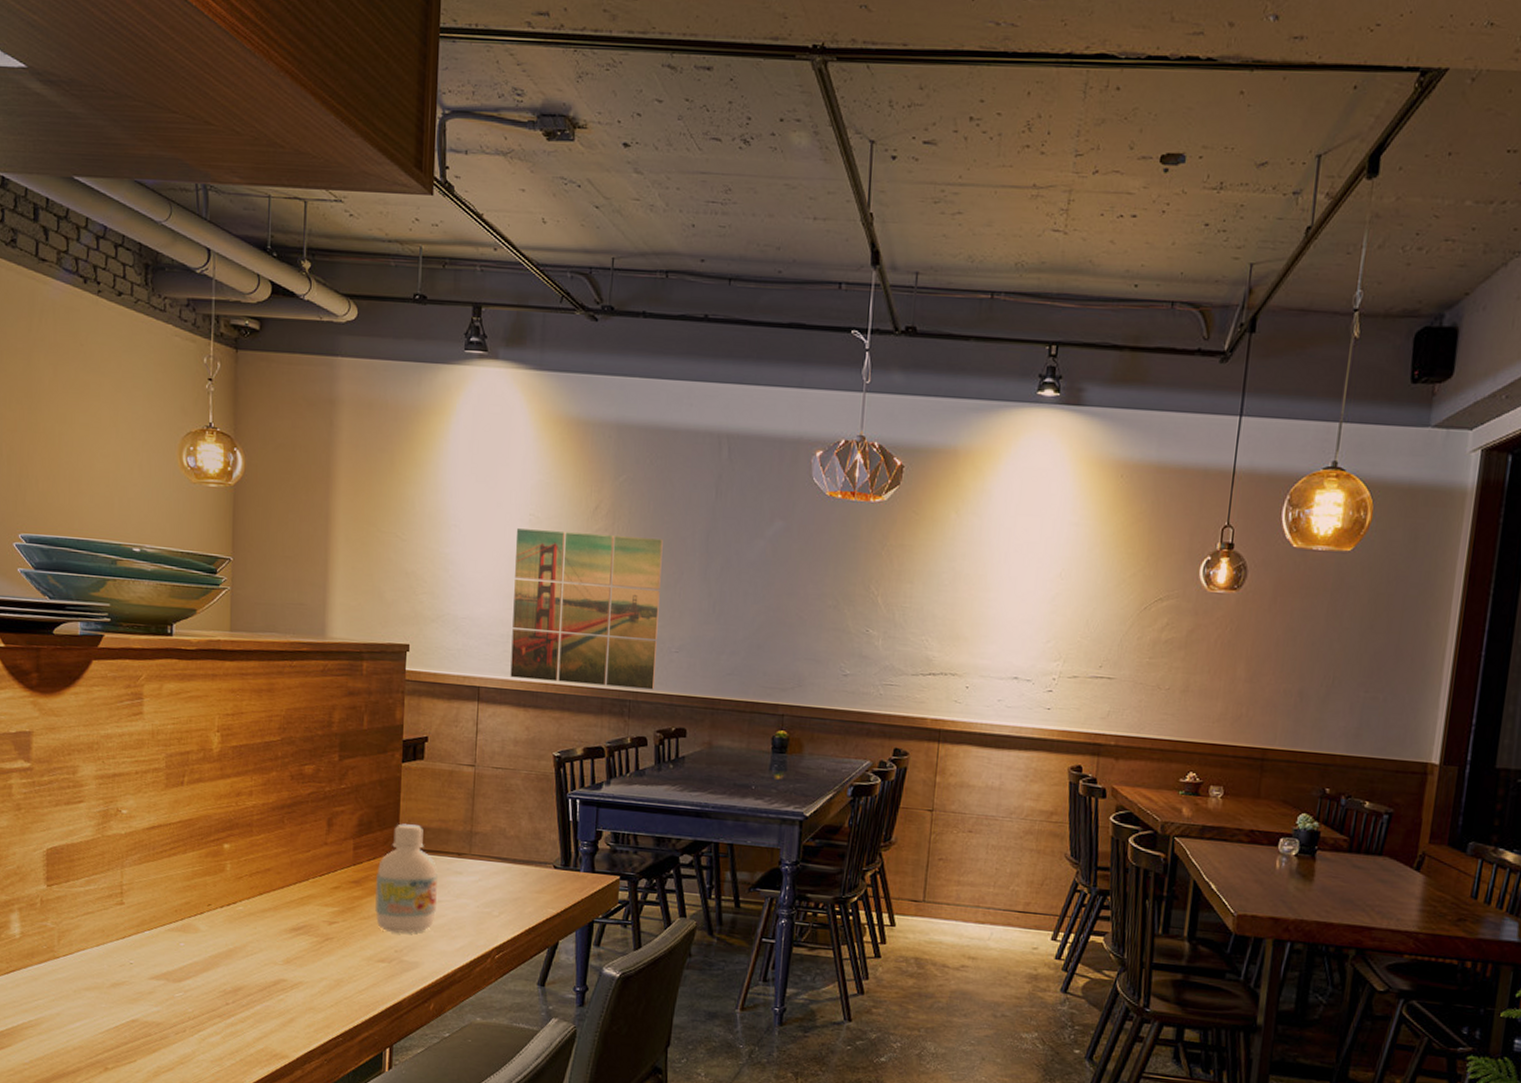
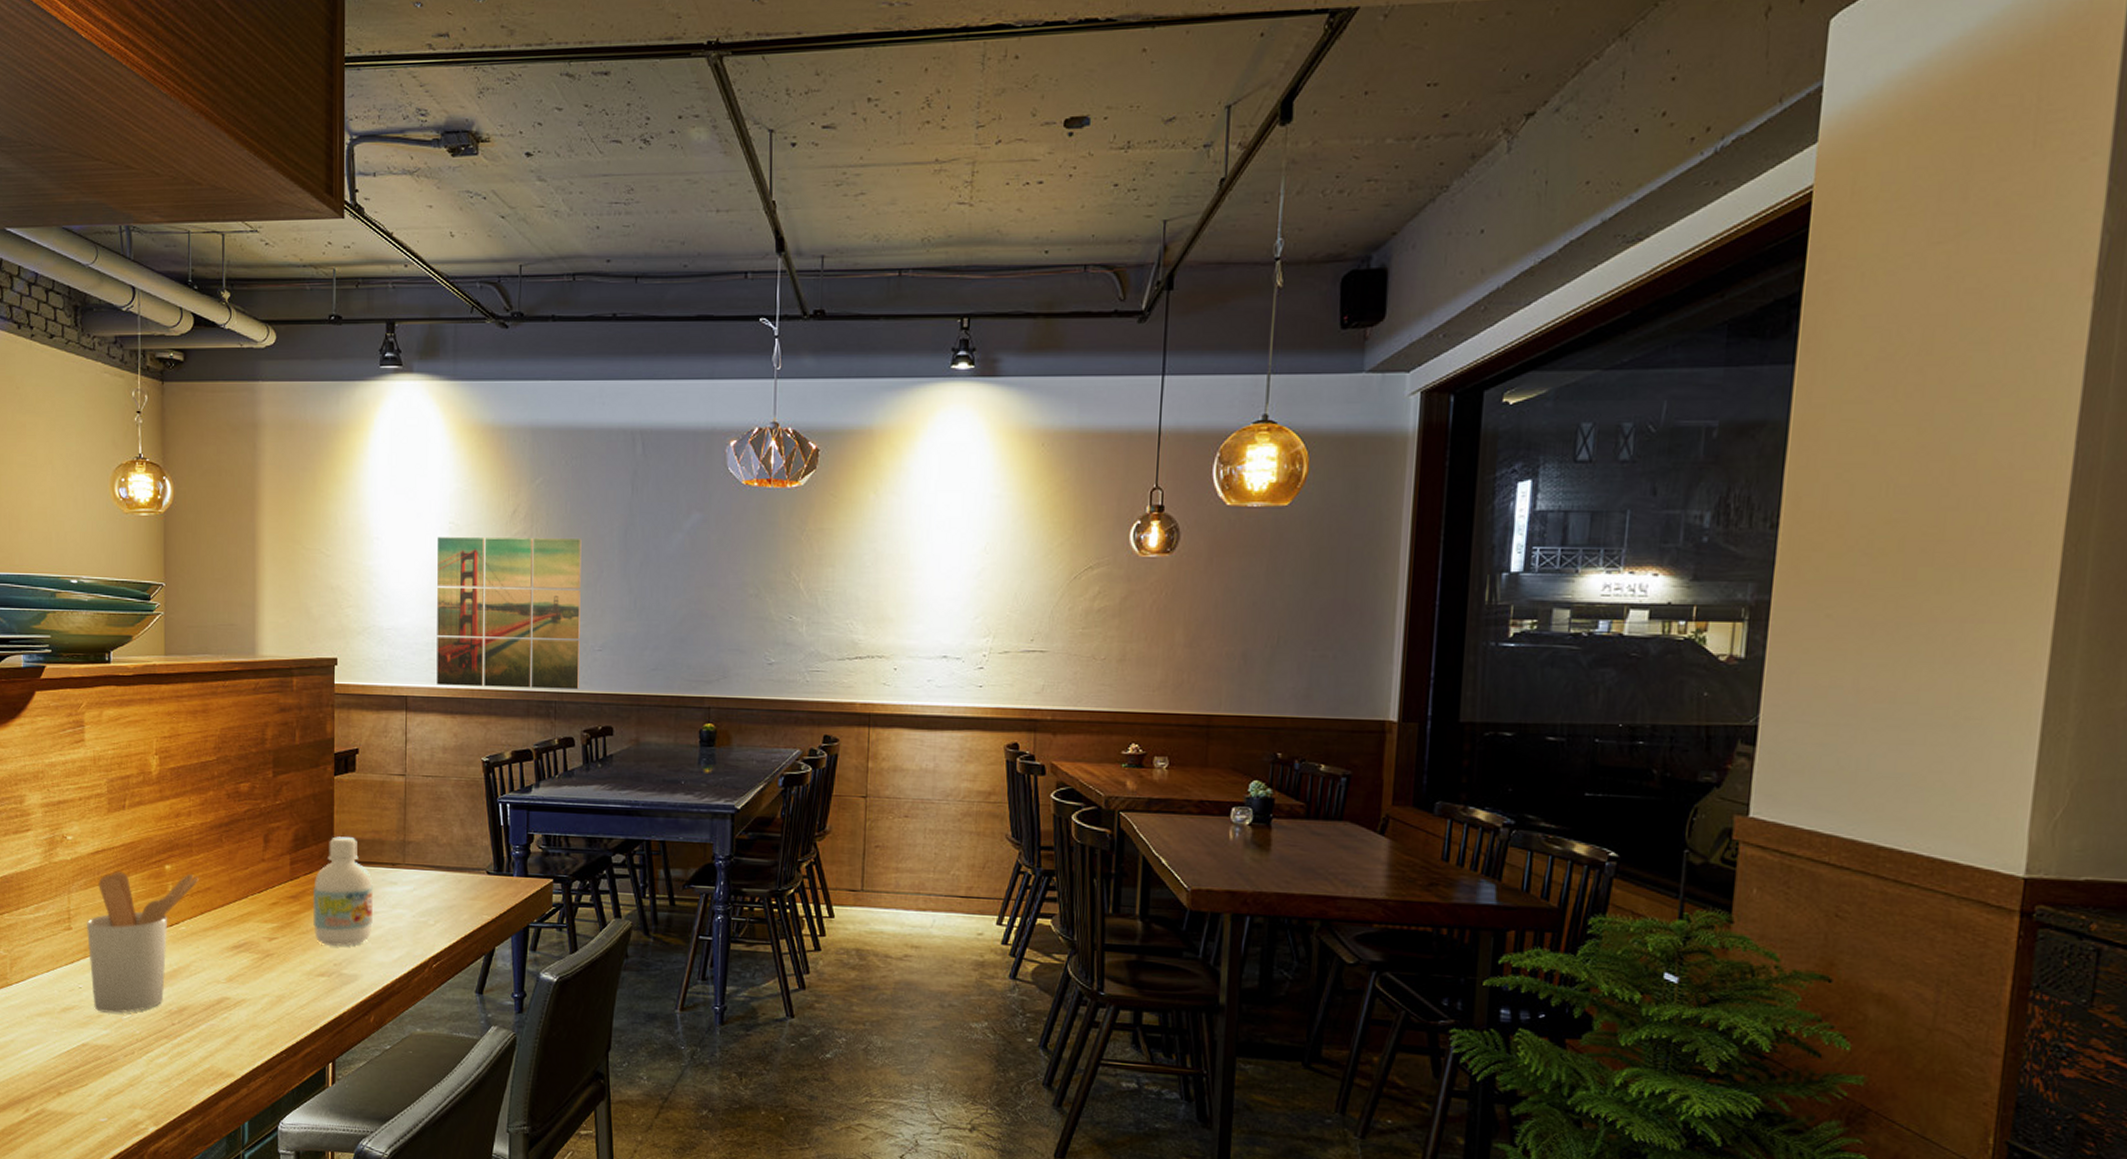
utensil holder: none [139,848,258,991] -> present [86,871,199,1013]

